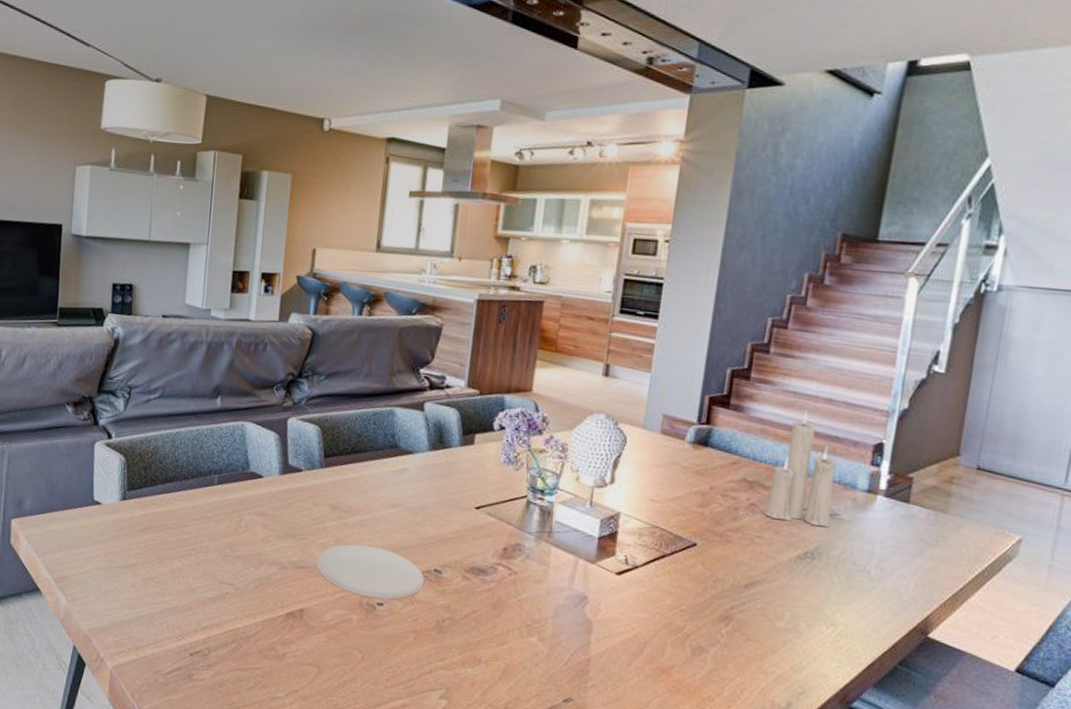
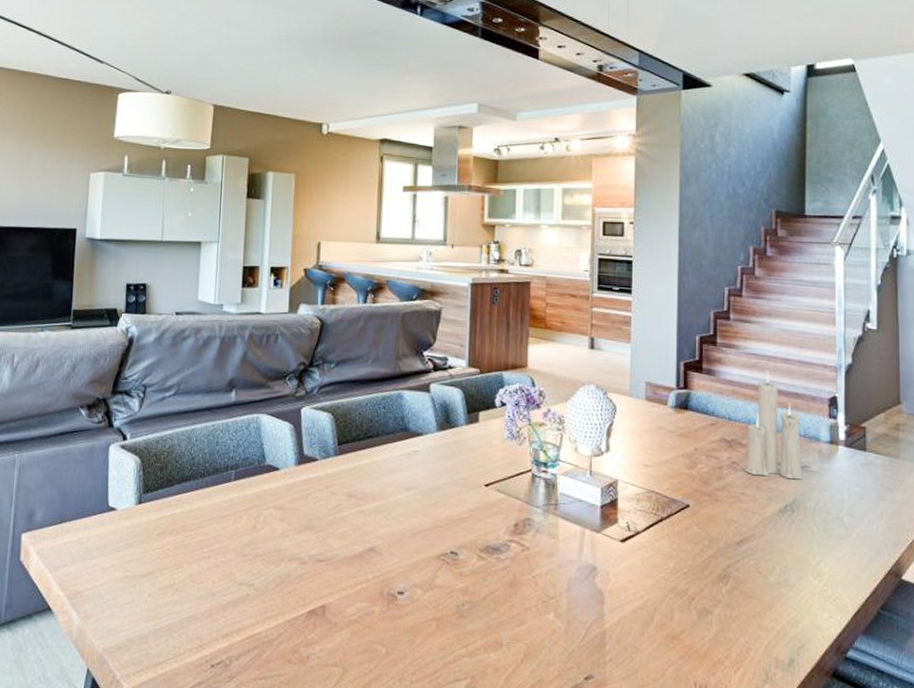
plate: present [316,544,425,600] -> none [335,531,442,588]

